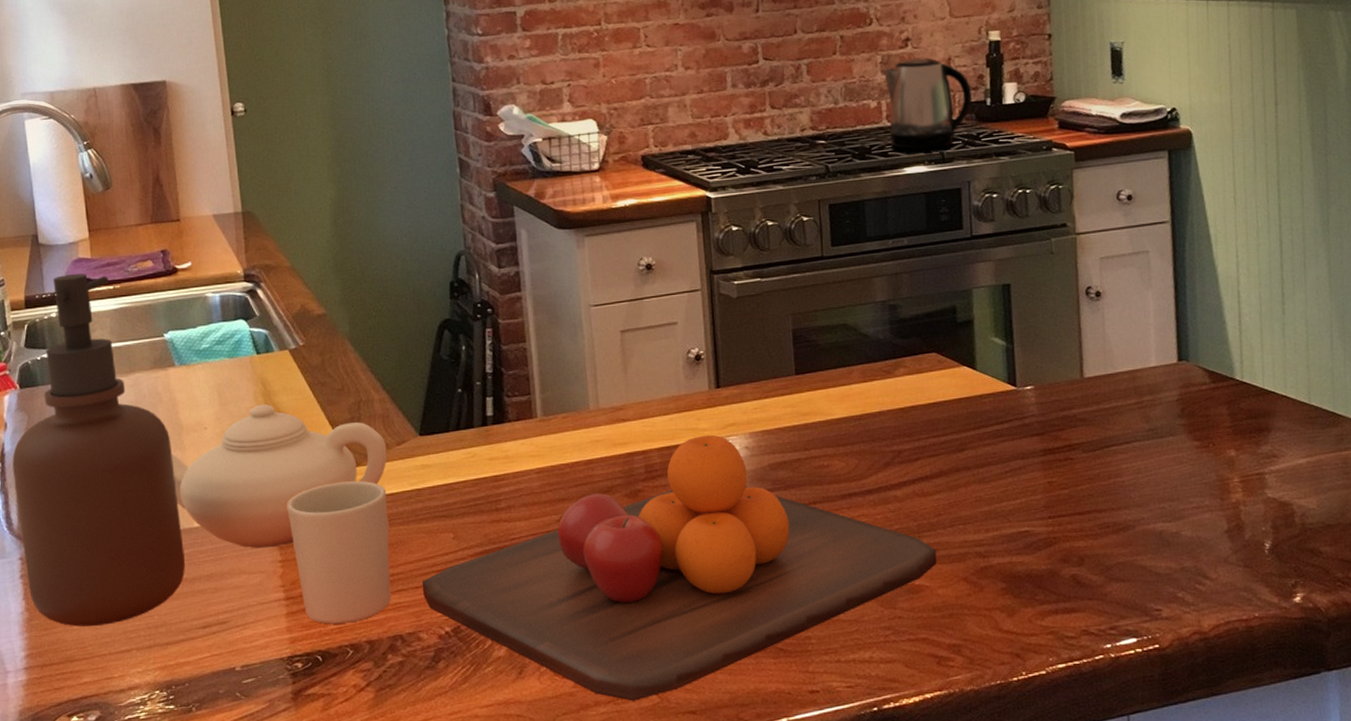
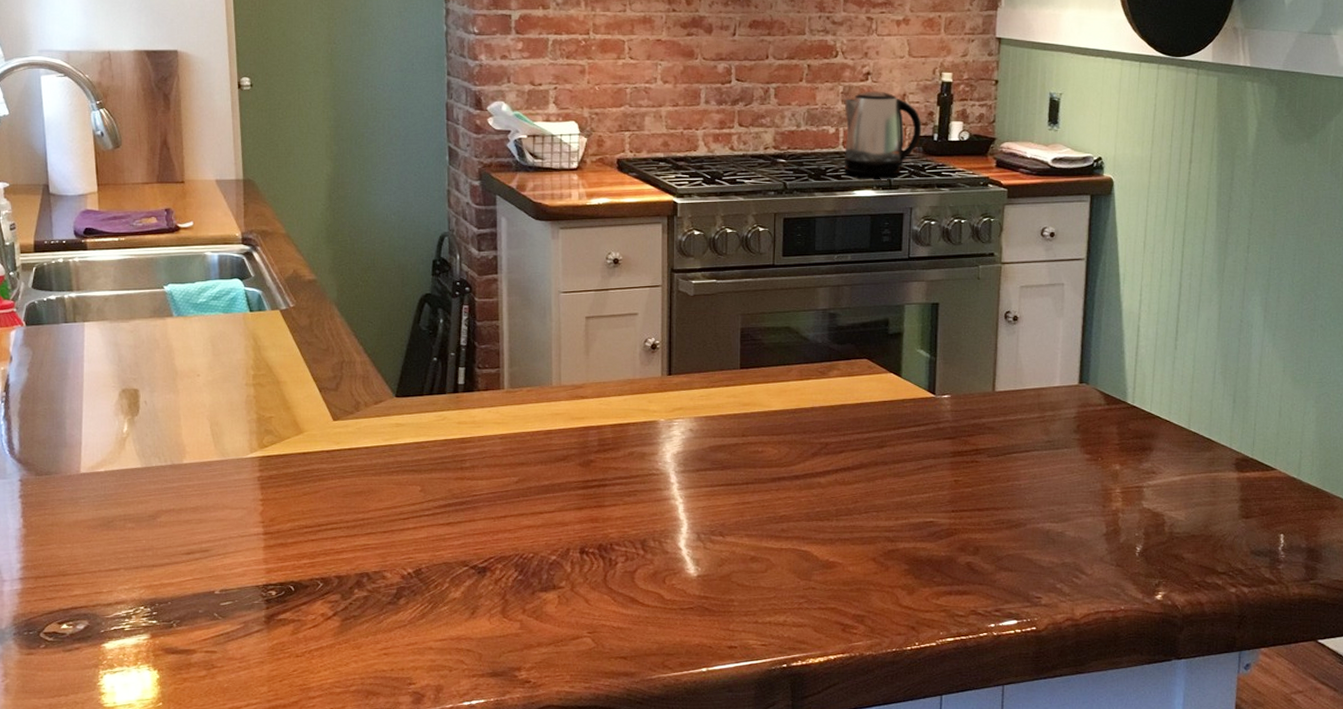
soap dispenser: present [12,273,186,627] -> none [16,224,174,545]
teapot: present [171,403,387,549] -> none [165,357,365,487]
mug: present [287,481,391,624] -> none [270,433,363,559]
chopping board: present [421,434,937,701] -> none [389,416,851,644]

